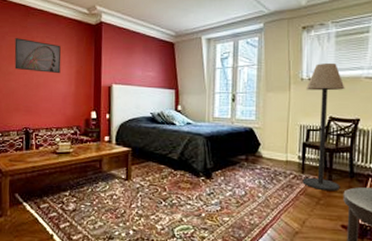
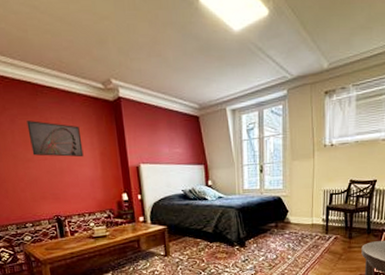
floor lamp: present [302,62,345,191] -> none [326,127,364,248]

